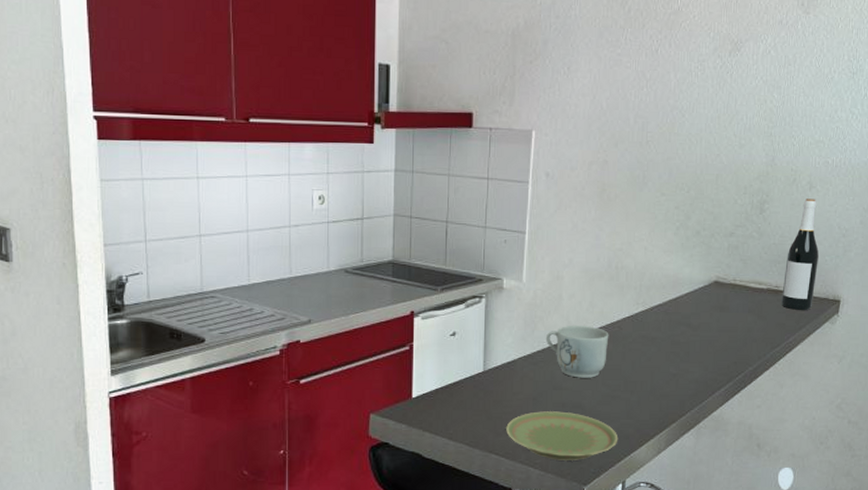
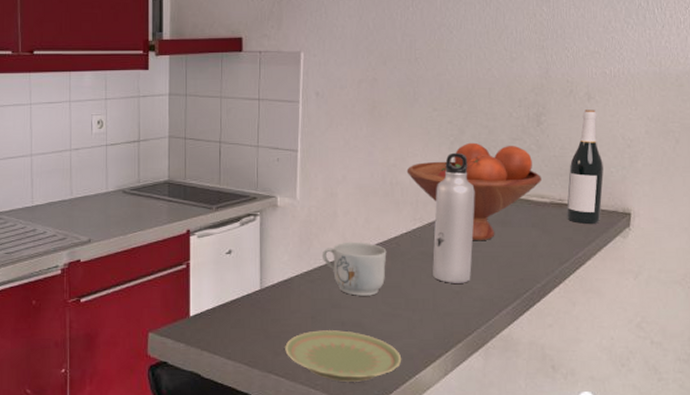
fruit bowl: none [632,228,760,325] -> present [406,142,542,240]
water bottle: none [652,238,697,366] -> present [433,152,475,283]

